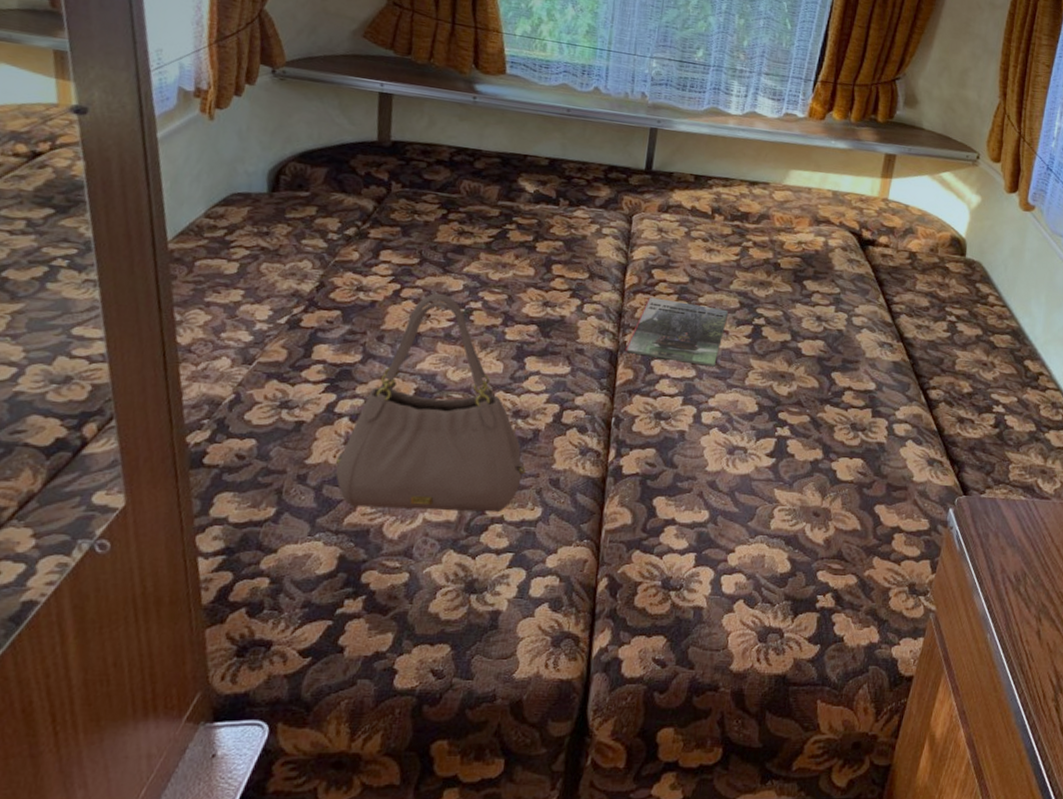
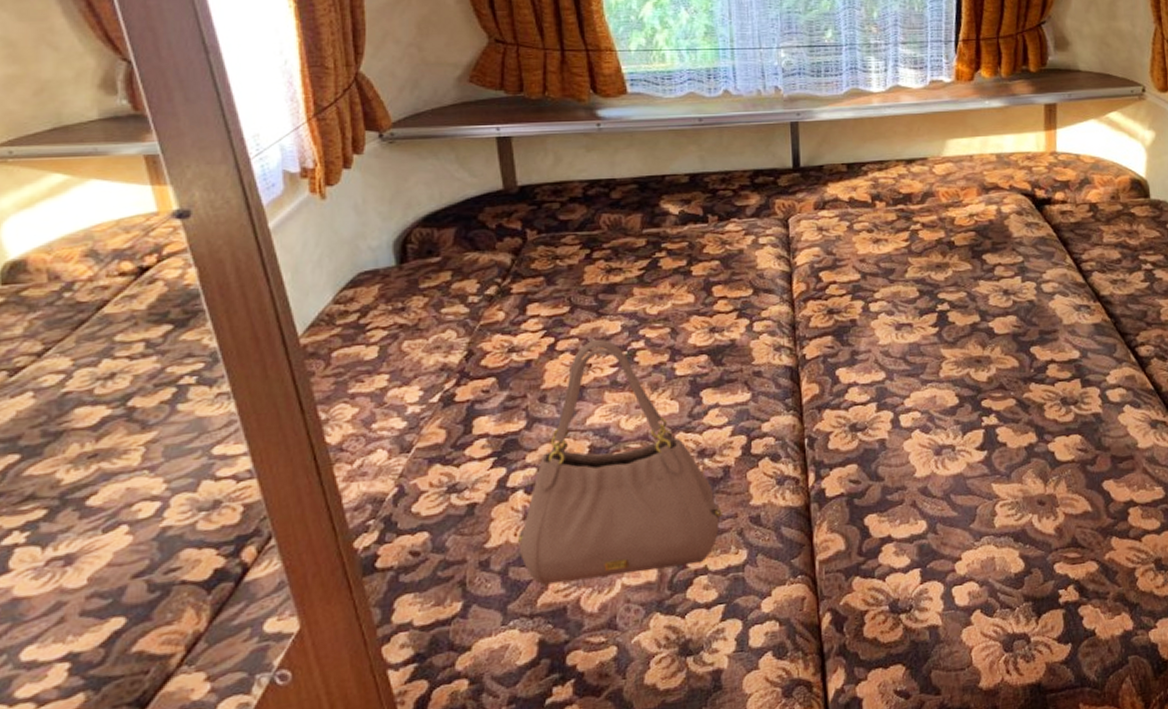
magazine: present [625,297,728,367] -> none [806,301,908,367]

